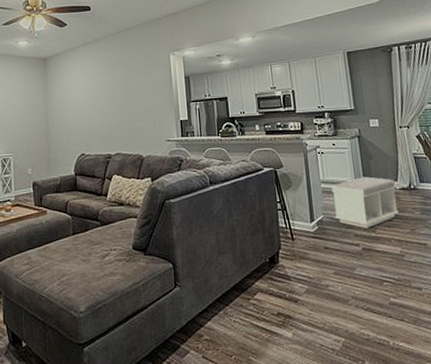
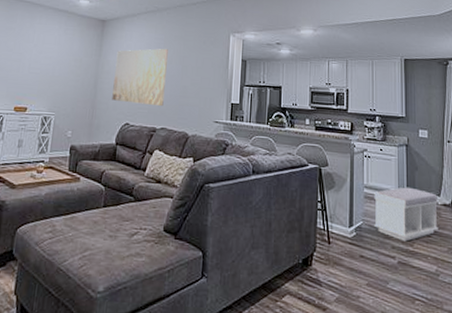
wall art: none [62,76,115,134] -> present [112,48,168,107]

